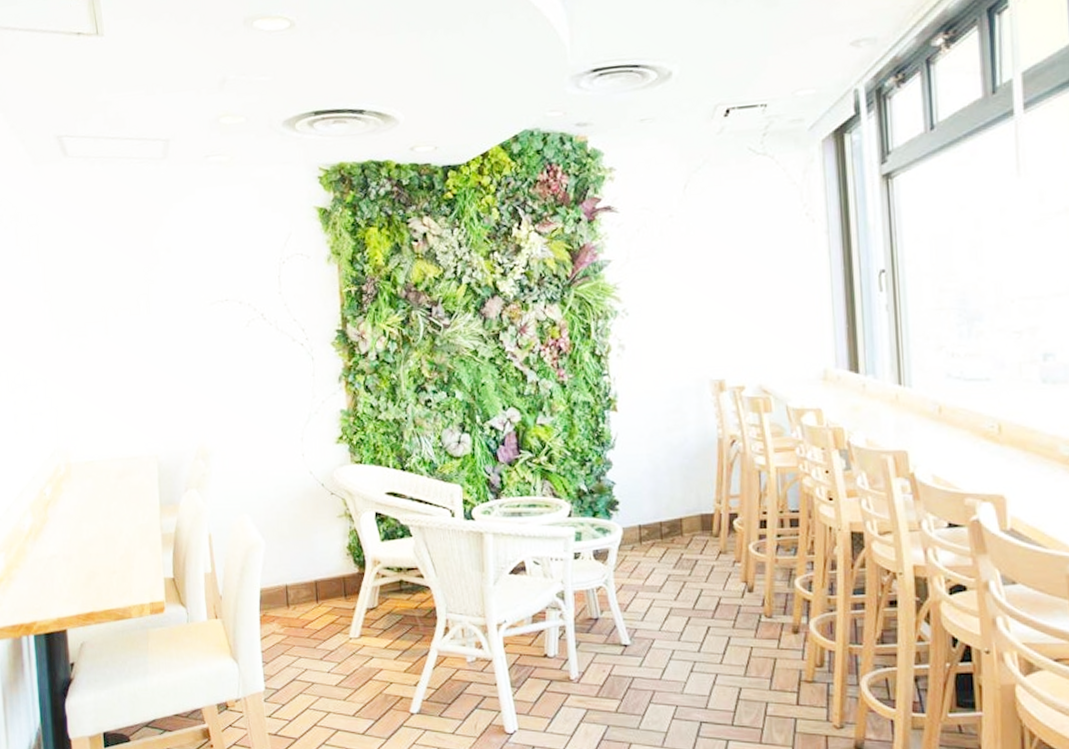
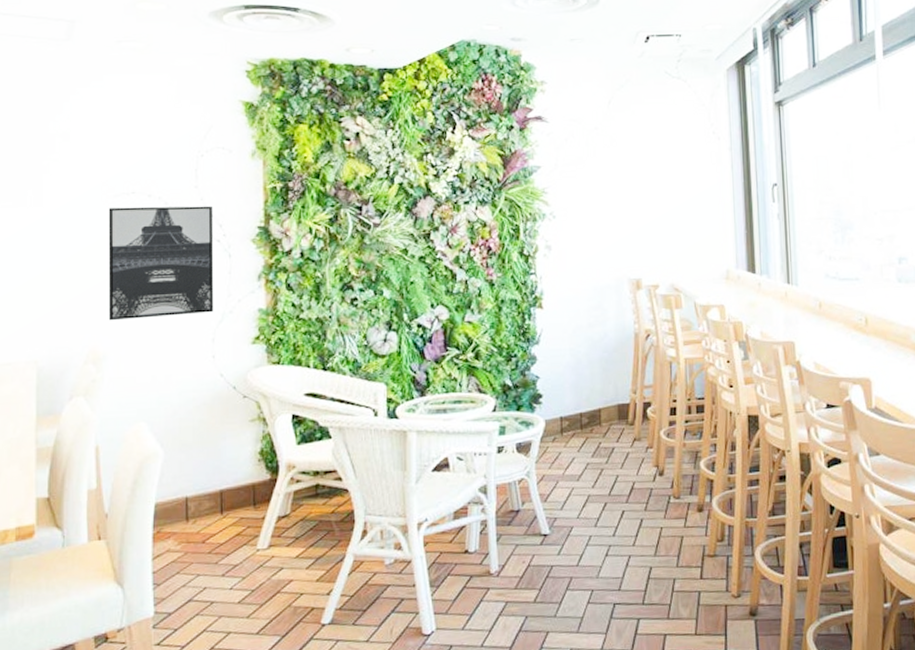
wall art: none [207,310,302,420] -> present [108,205,214,321]

